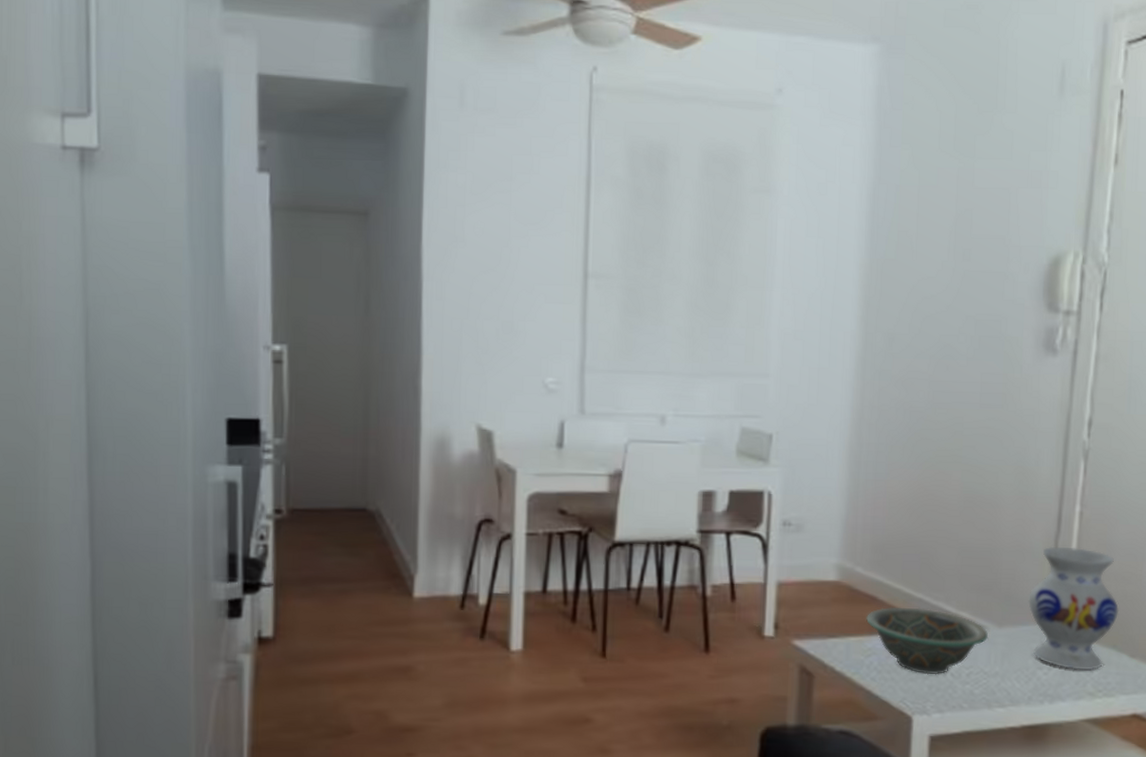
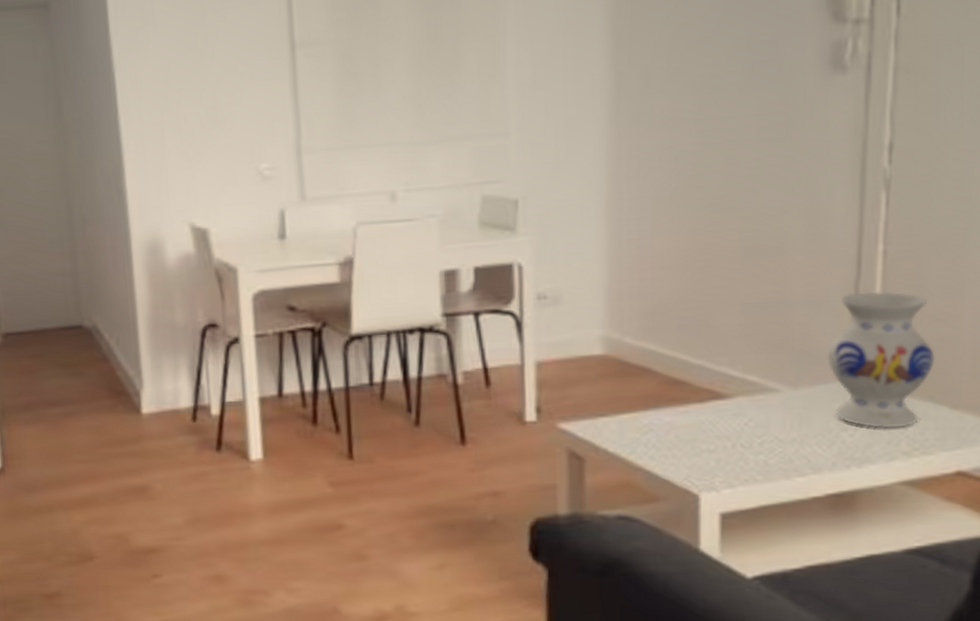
decorative bowl: present [866,606,989,675] -> none [640,375,782,448]

